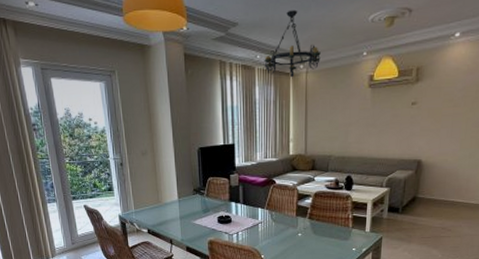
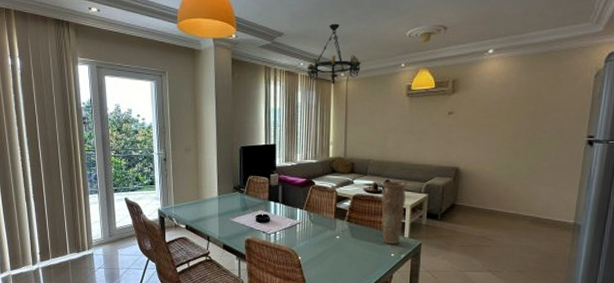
vase: none [342,177,369,240] -> present [381,181,407,245]

